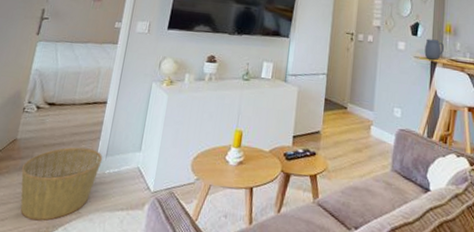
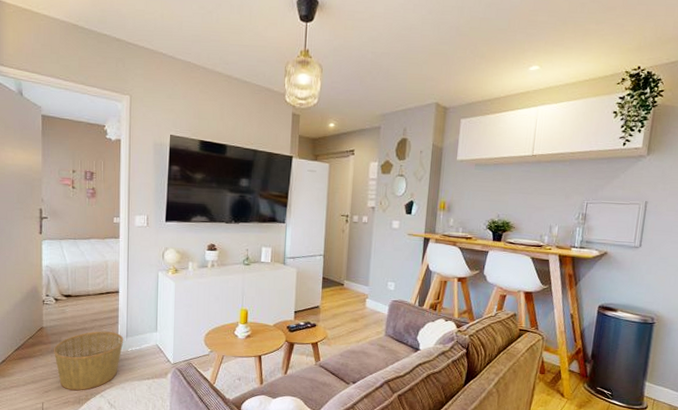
beer mug: present [424,38,444,60] -> none [418,216,437,236]

